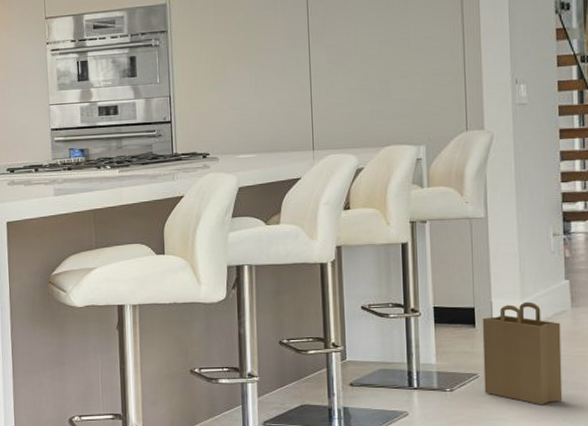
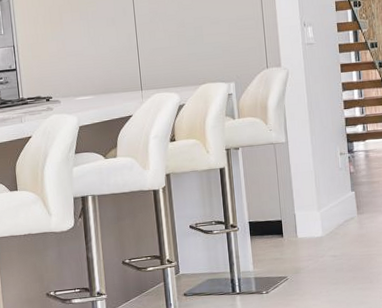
shopping bag: present [482,301,563,405] -> none [288,212,355,299]

